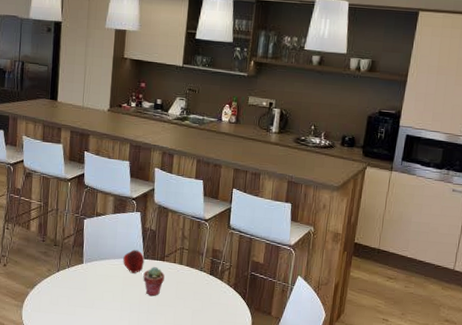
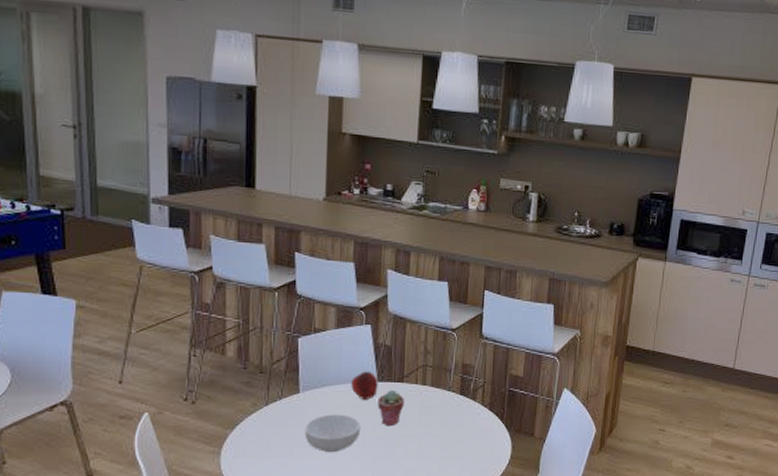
cereal bowl: none [86,282,130,314] -> present [304,414,361,453]

